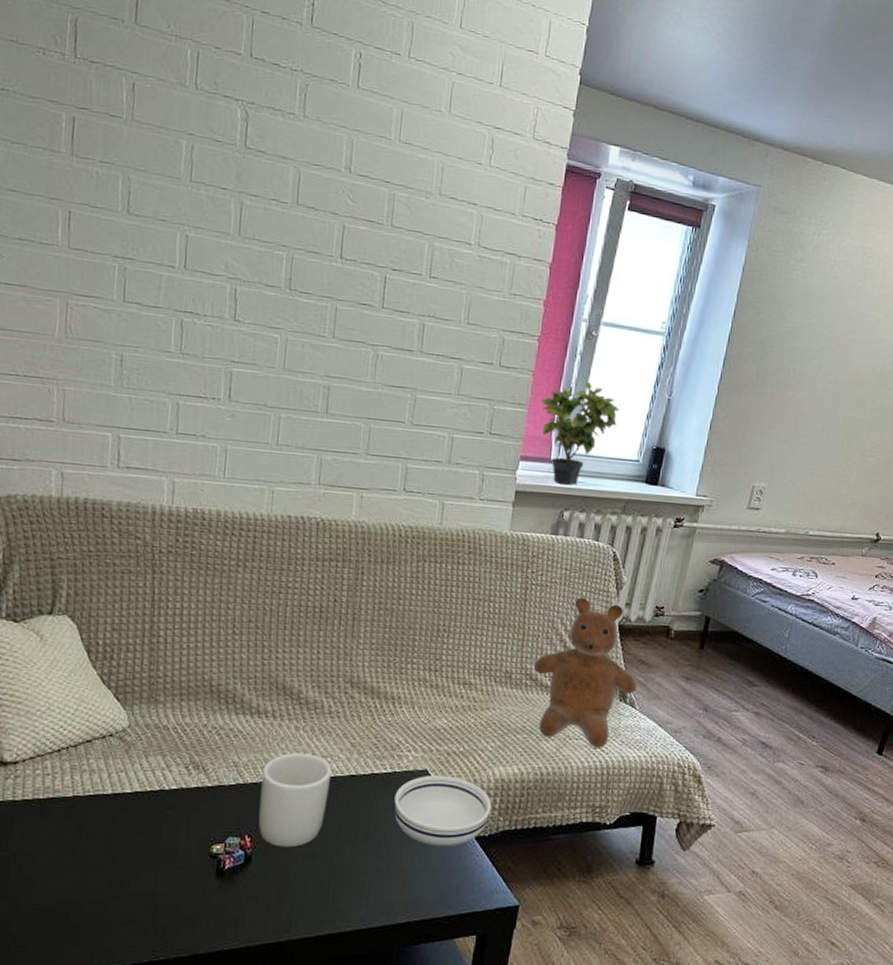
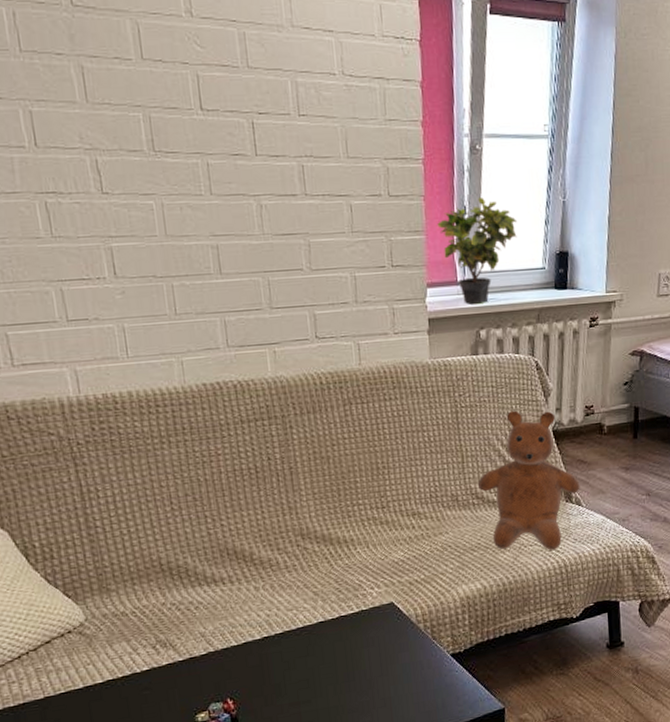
mug: present [258,752,332,848] -> none [230,609,302,703]
bowl: present [393,775,492,847] -> none [366,603,462,672]

